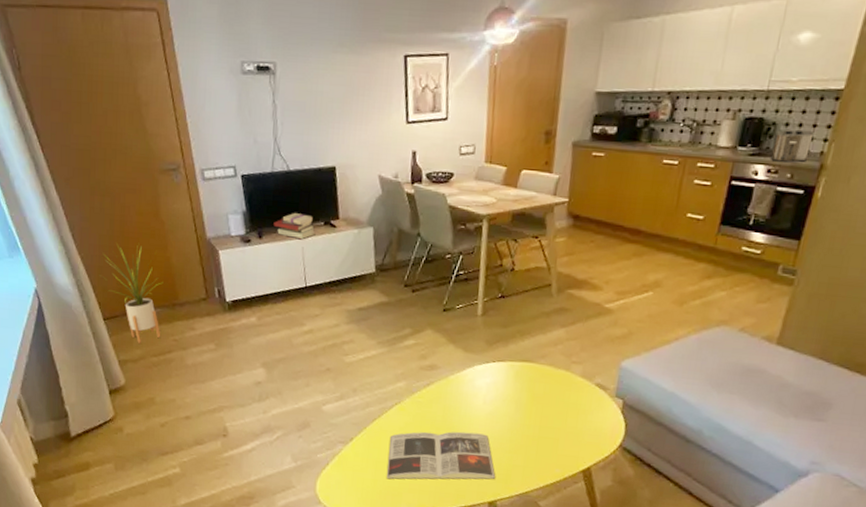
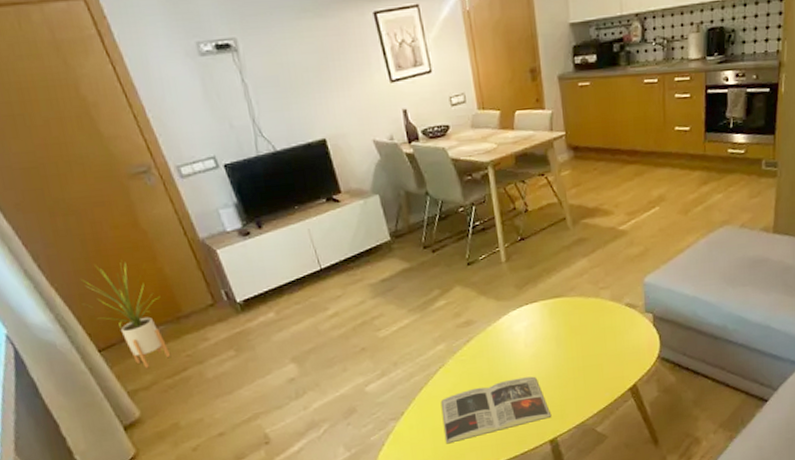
books: present [273,212,315,240] -> none [271,193,318,222]
toaster: present [770,129,813,163] -> none [735,32,767,66]

